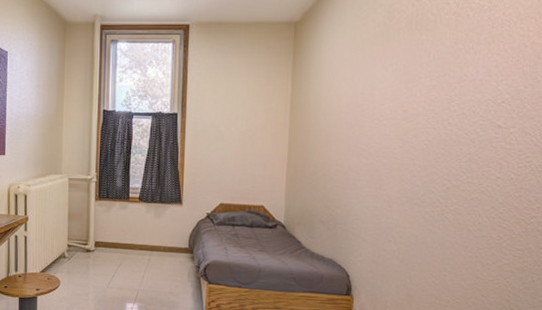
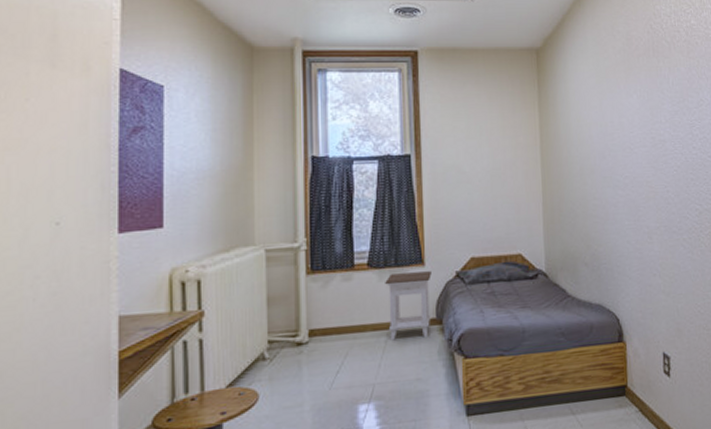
nightstand: none [151,208,187,262] -> present [385,271,432,341]

